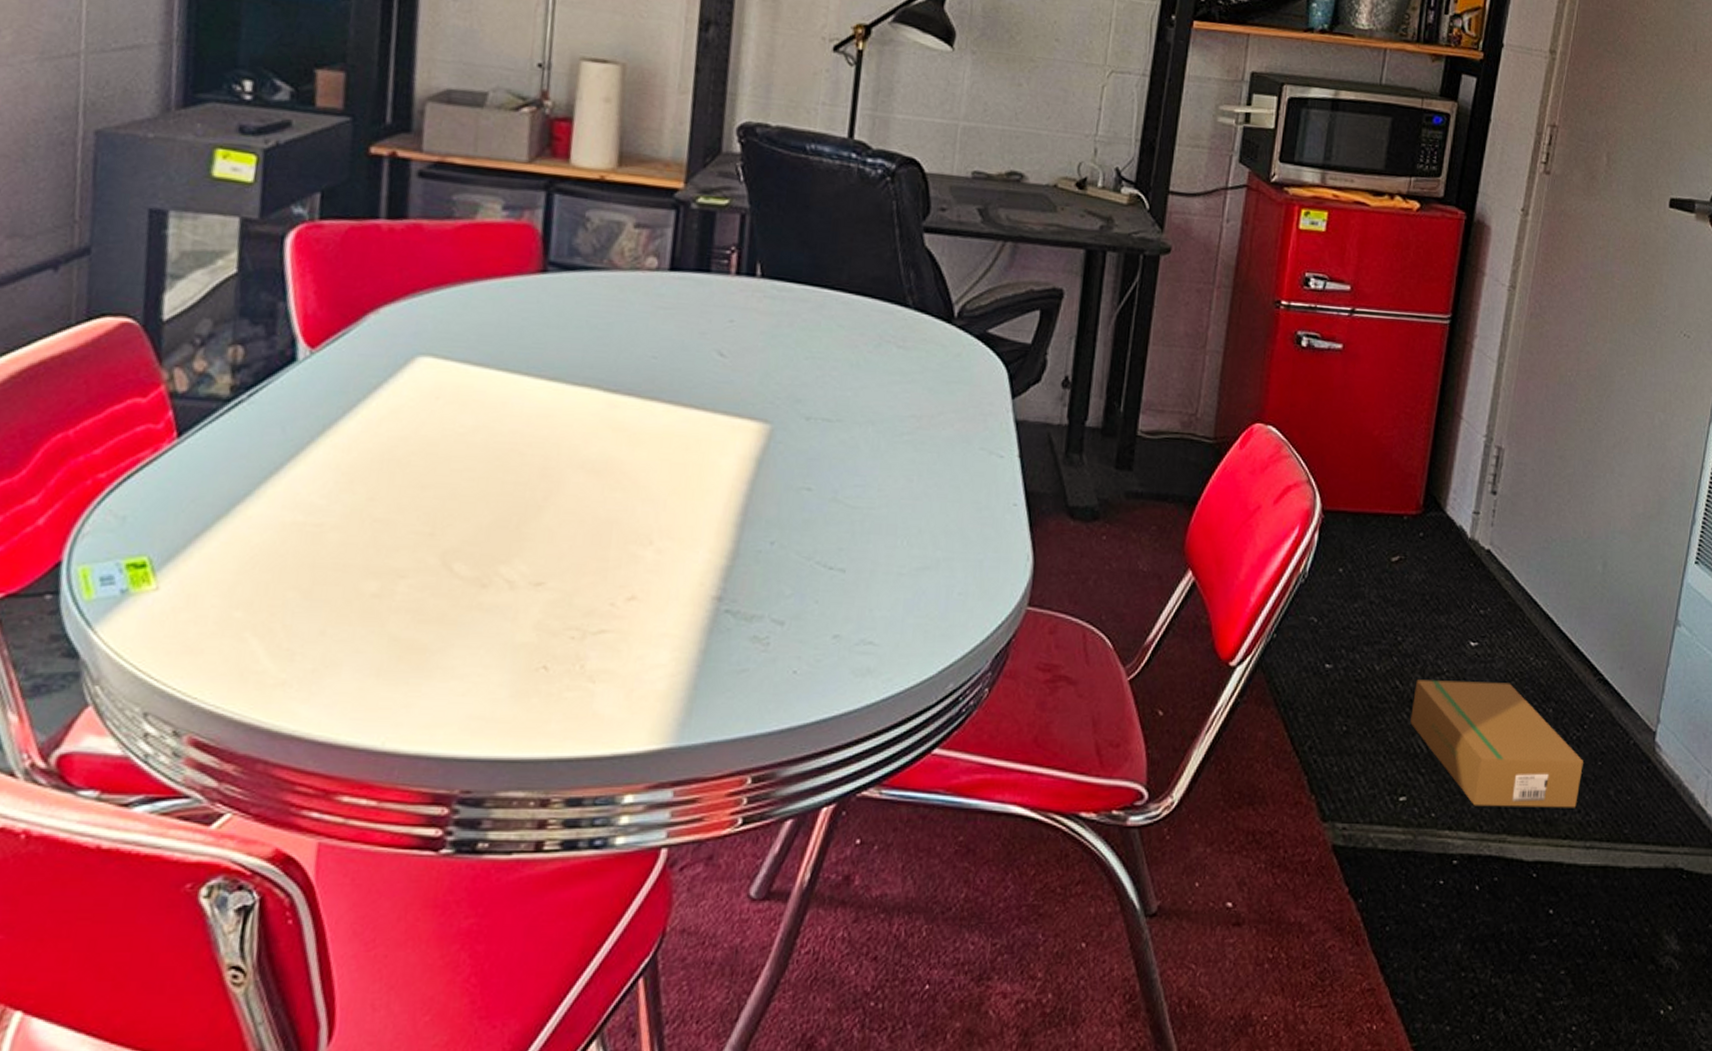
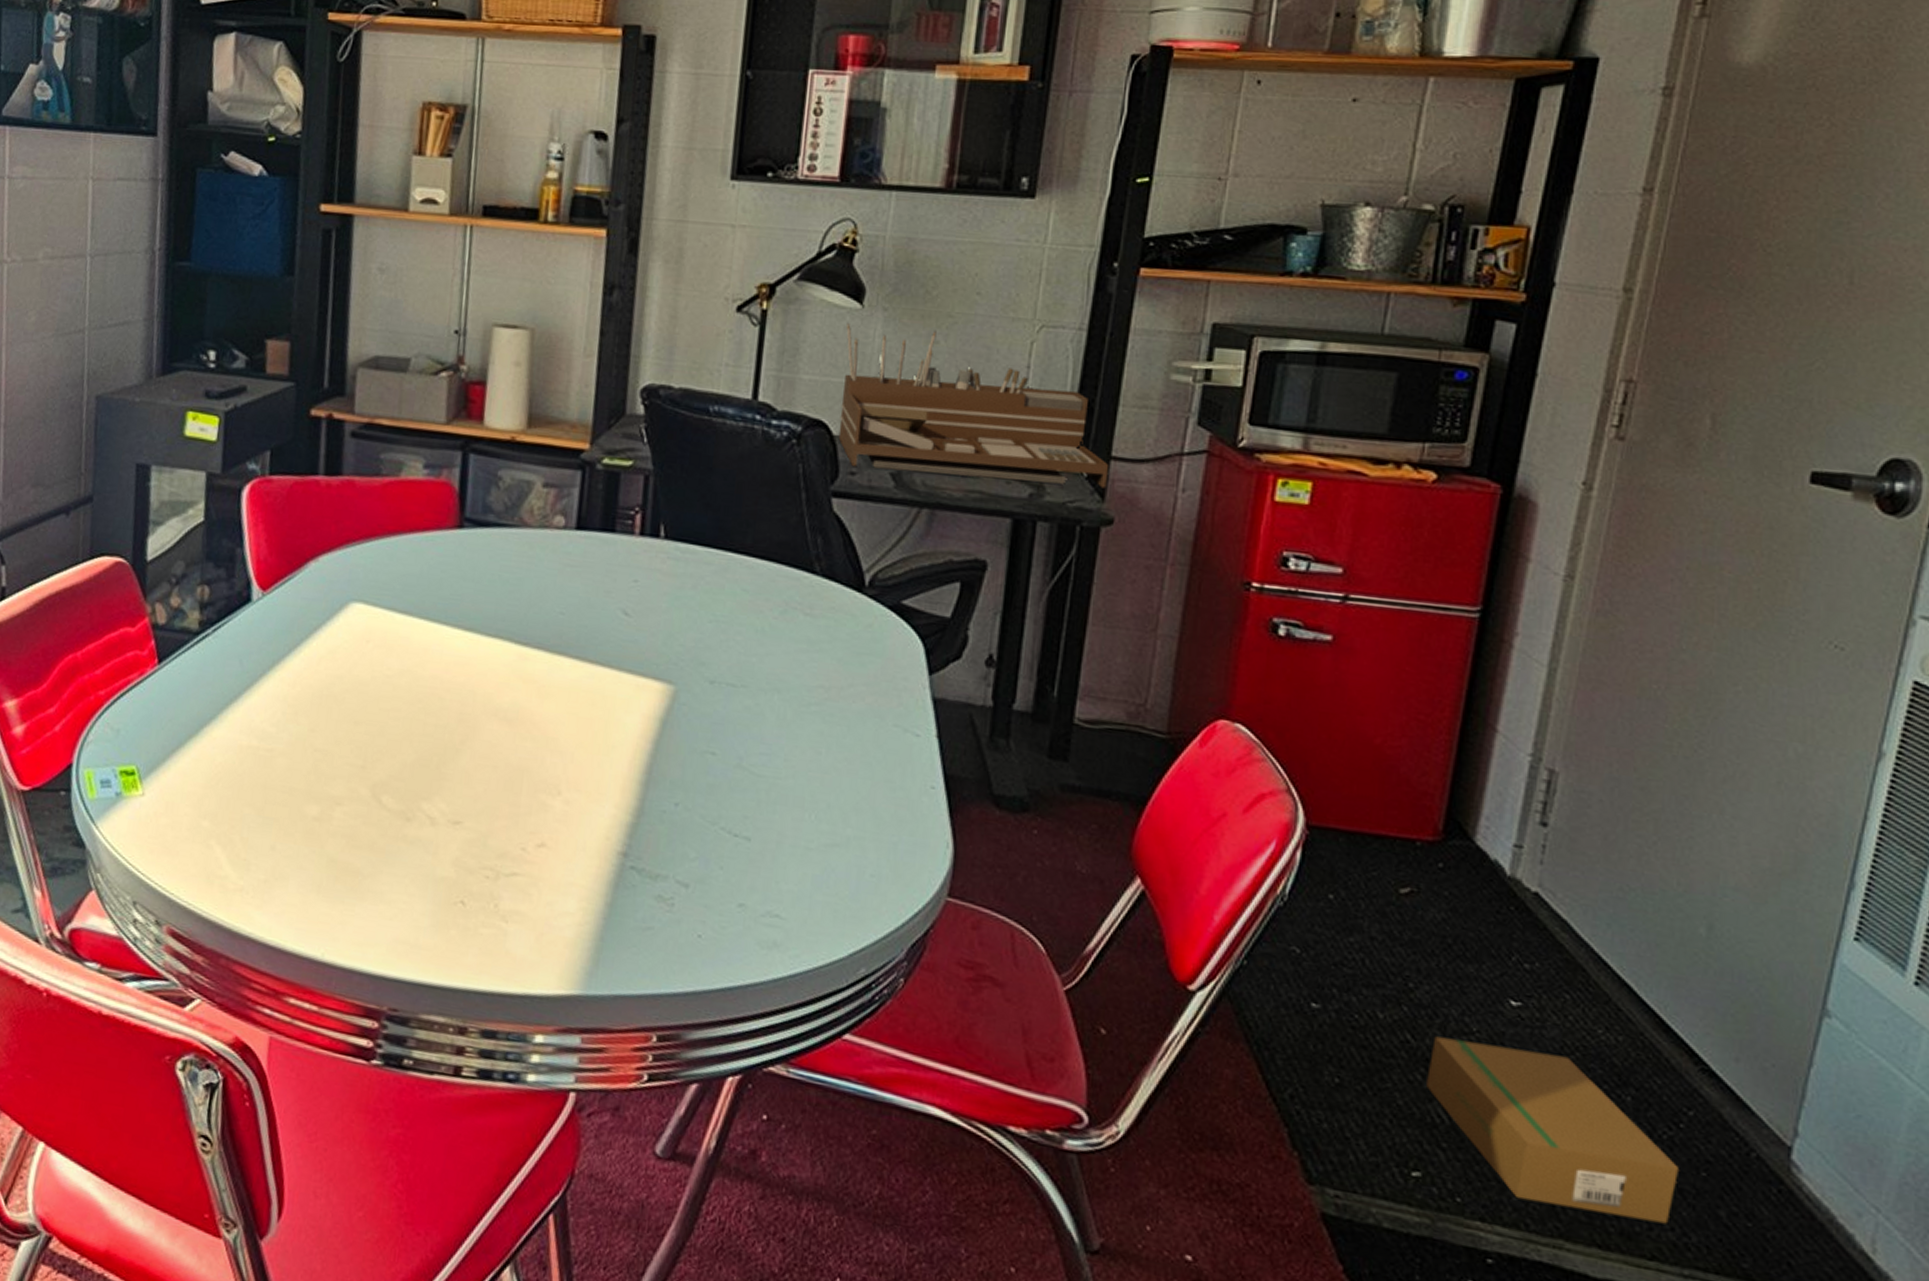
desk organizer: none [930,65,1168,220] -> present [838,323,1110,489]

